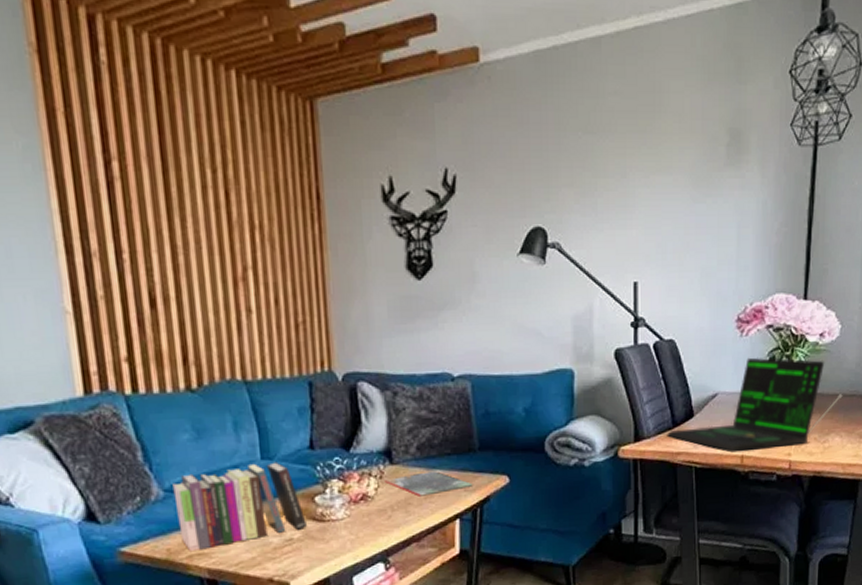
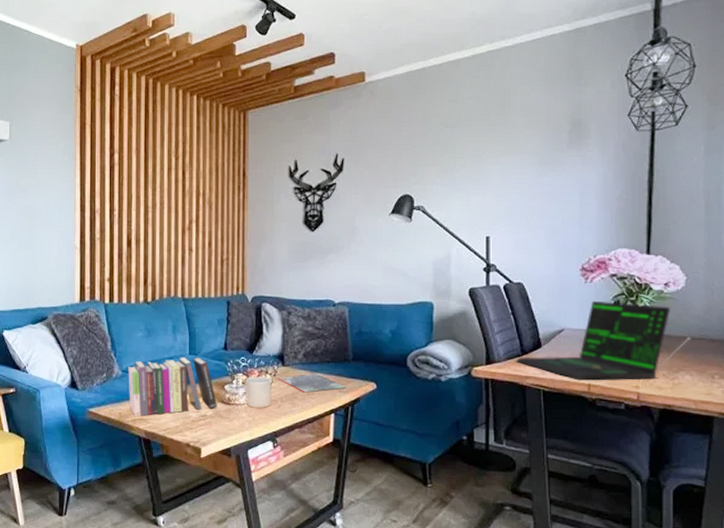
mug: none [342,480,379,523] -> present [245,376,272,408]

